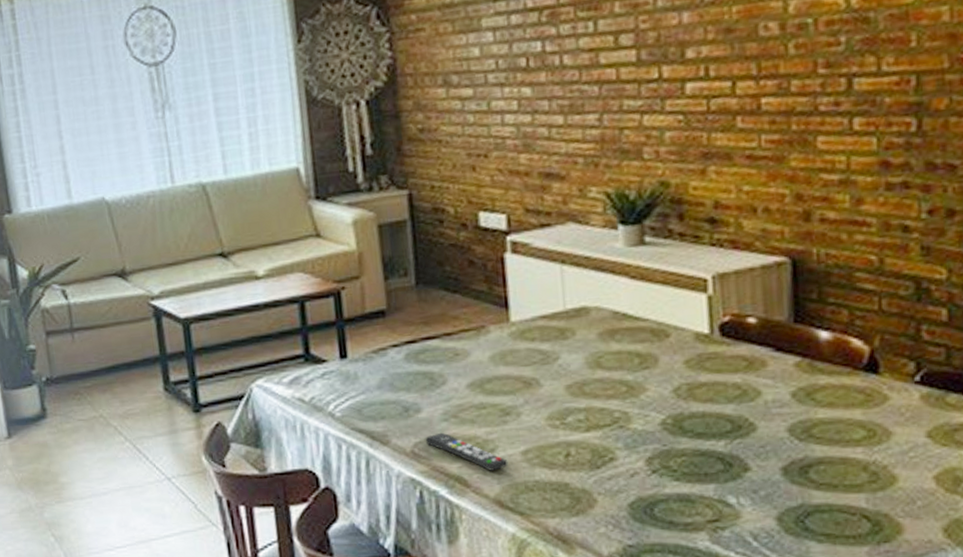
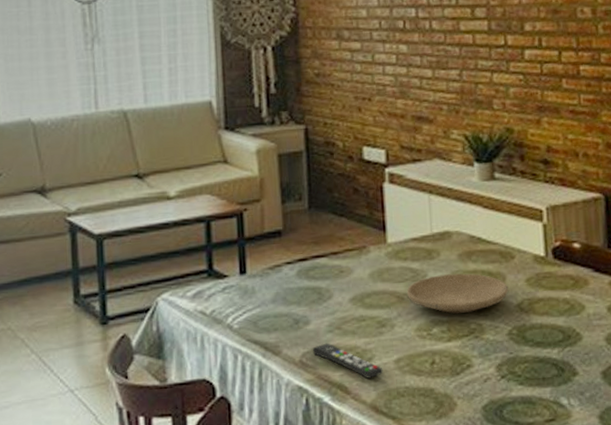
plate: none [534,354,662,401] -> present [406,273,509,314]

